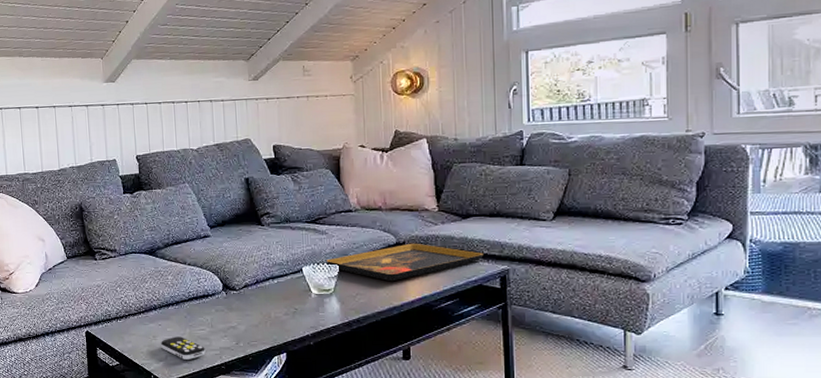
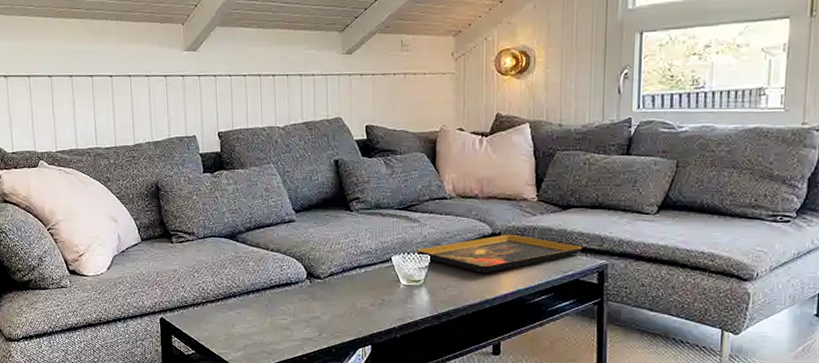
remote control: present [161,336,206,360] -> none [240,326,287,350]

